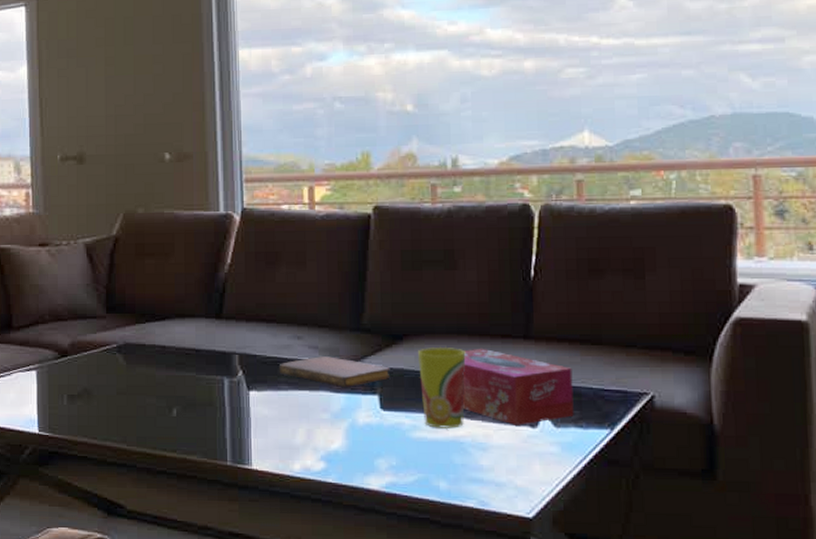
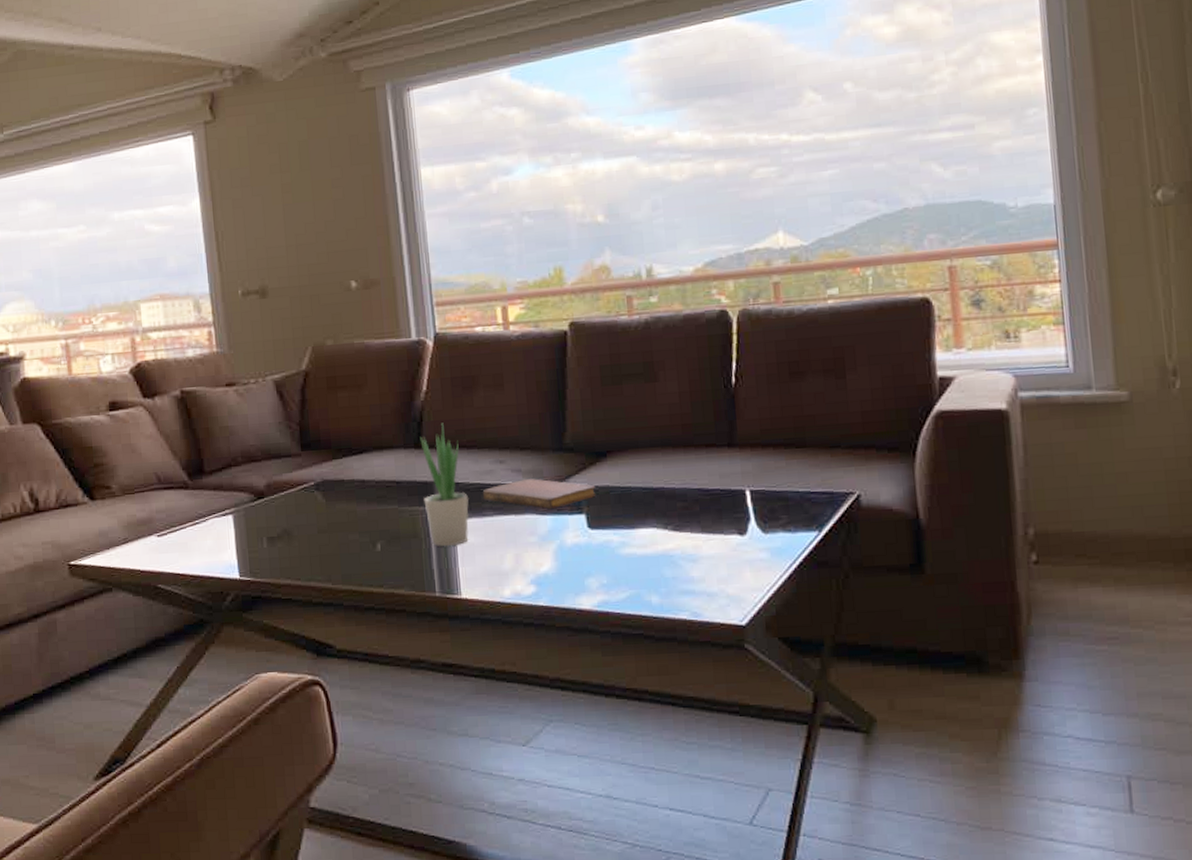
potted plant: none [221,295,265,417] -> present [420,423,469,547]
cup: present [418,346,466,428] -> none [623,460,673,543]
tissue box: present [462,348,574,425] -> none [669,459,782,534]

